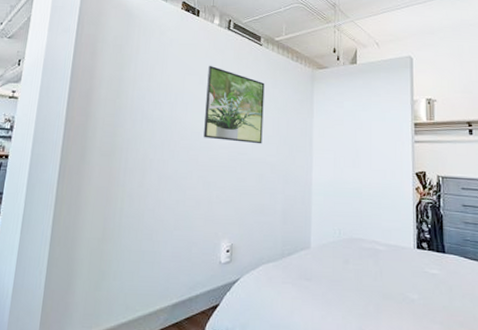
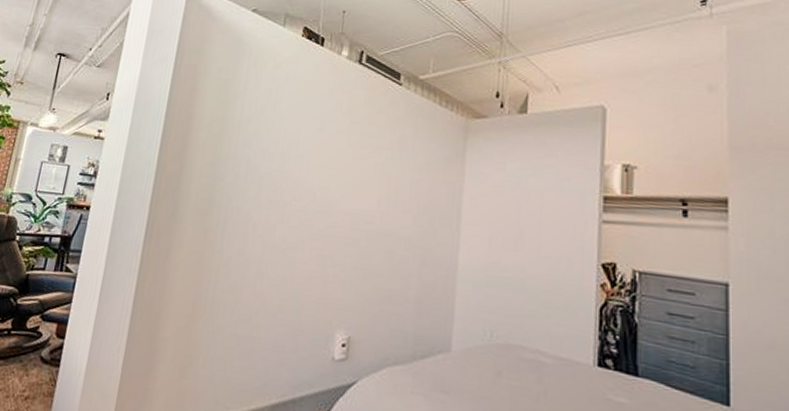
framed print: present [204,66,265,144] -> none [321,109,403,212]

